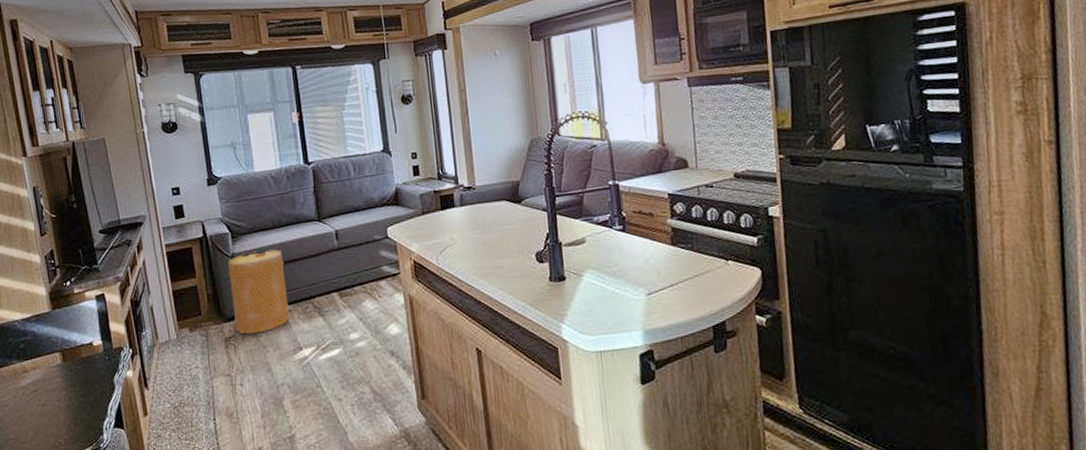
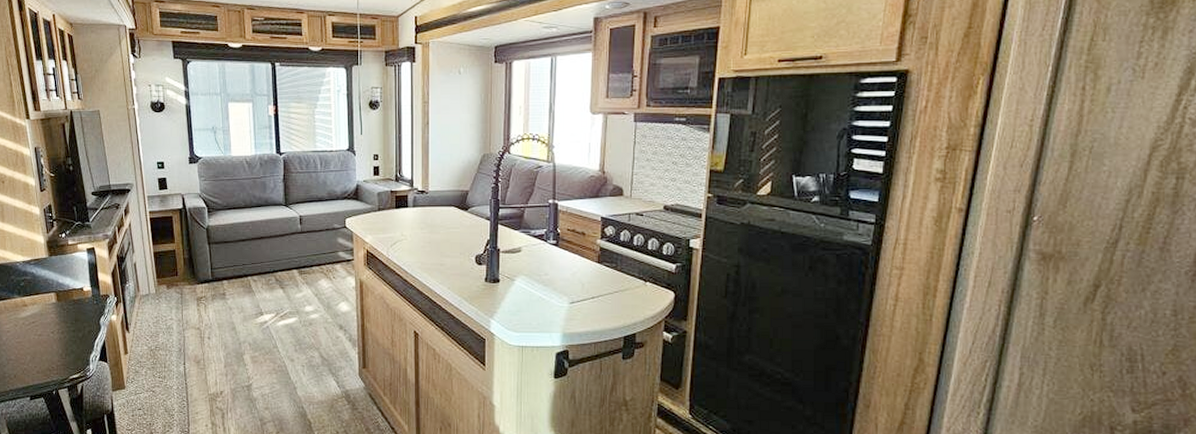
basket: present [227,249,290,335] -> none [203,226,255,297]

